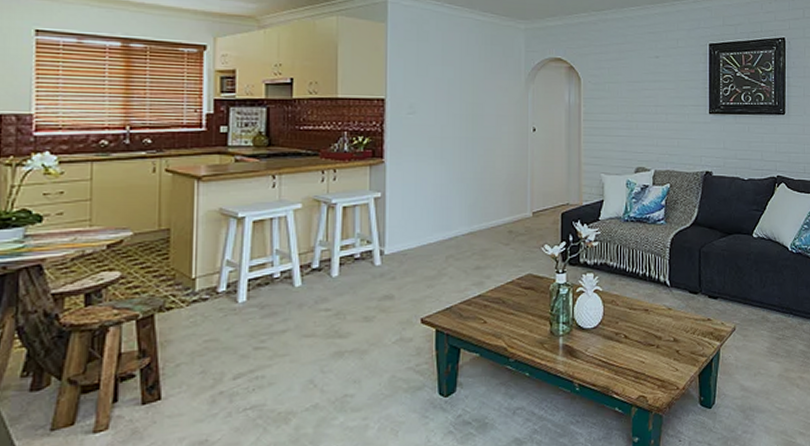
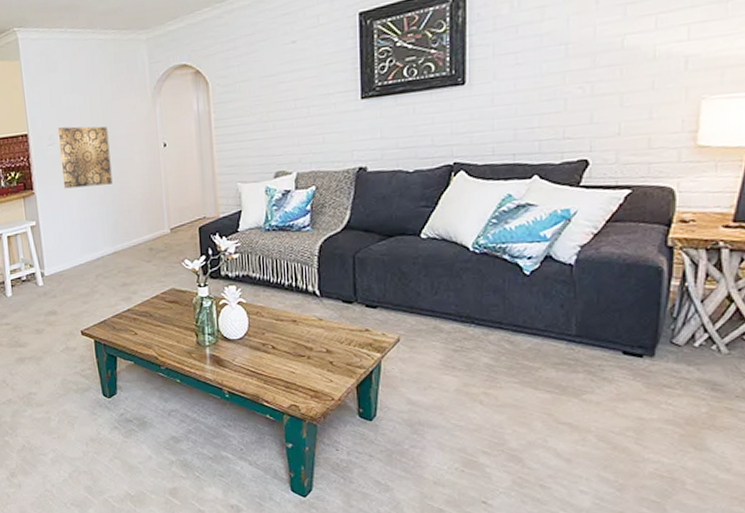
wall art: none [420,98,476,162] -> present [57,126,113,189]

